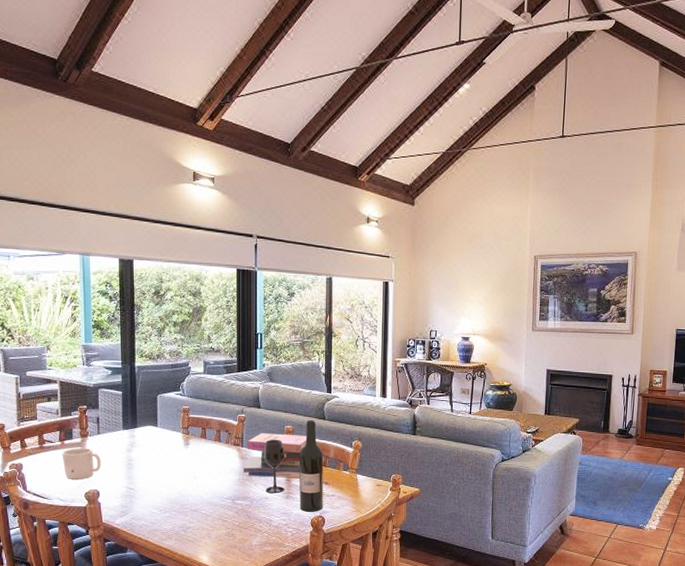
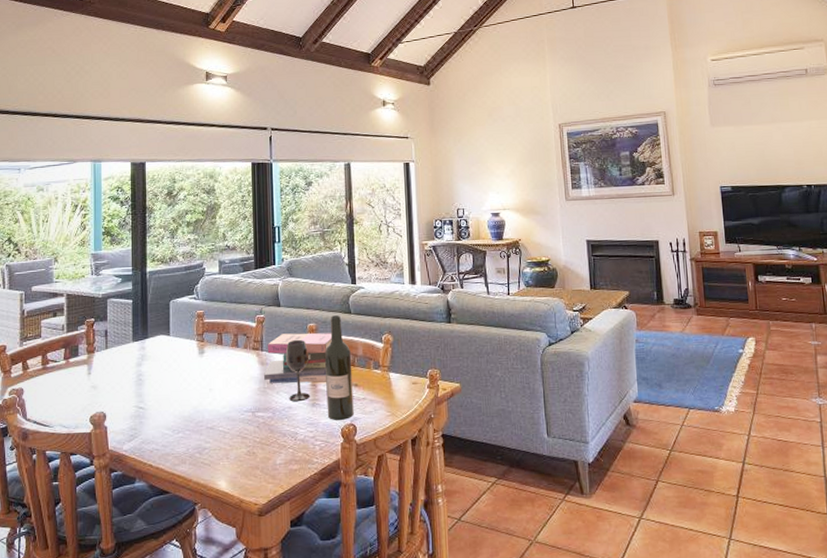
mug: present [62,447,101,480] -> none [66,364,108,402]

